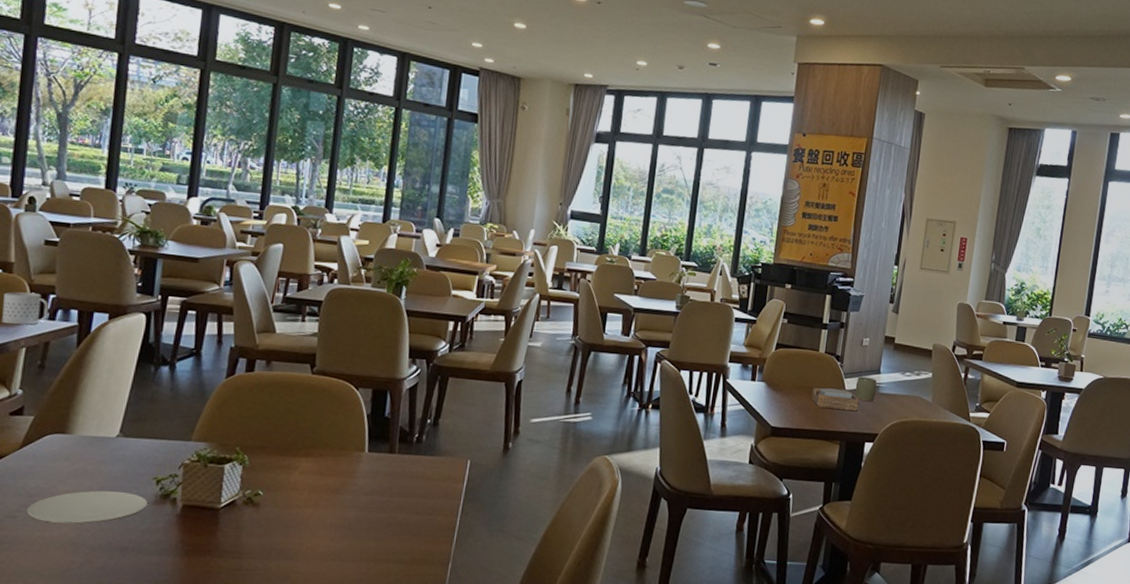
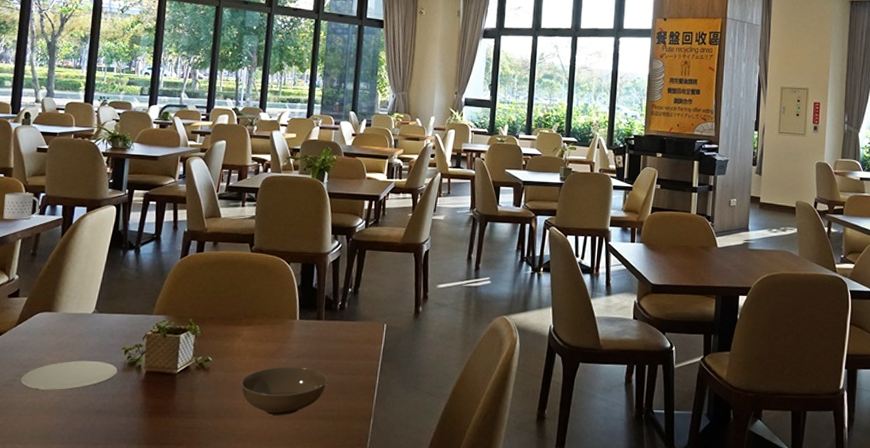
bowl: none [296,503,400,558] -> present [240,366,328,415]
napkin holder: present [811,387,860,412] -> none [686,246,731,267]
mug: present [855,376,878,402] -> none [726,234,747,258]

